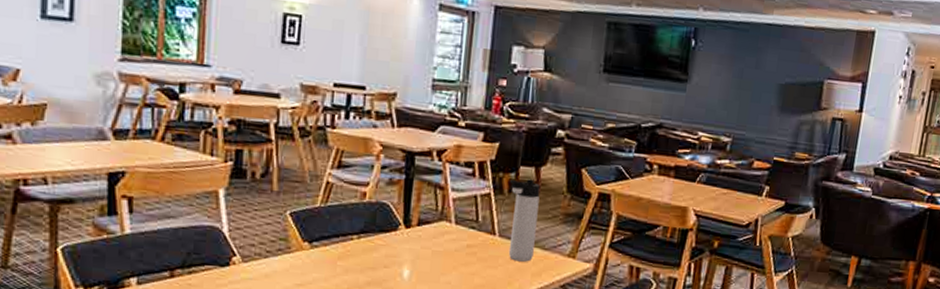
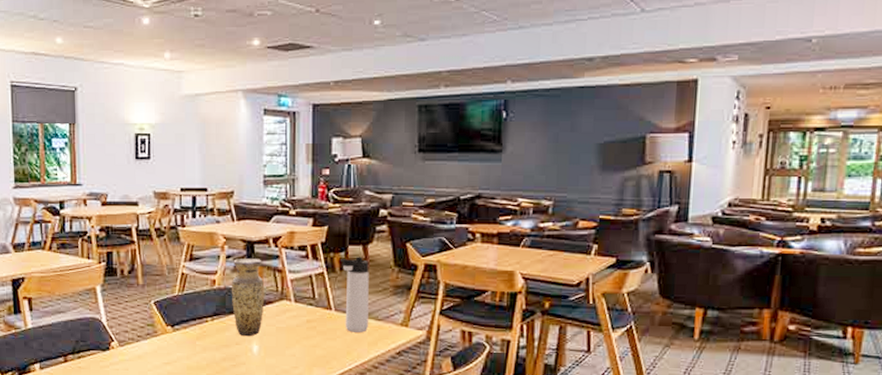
vase: none [383,170,423,260] -> present [231,258,265,337]

